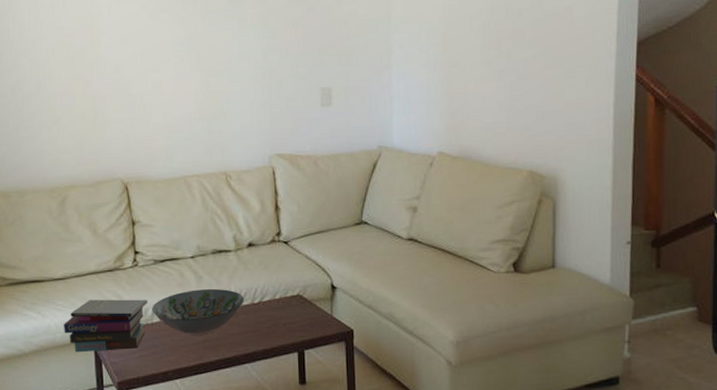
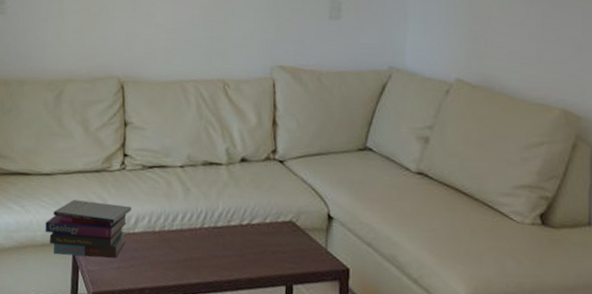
decorative bowl: present [152,289,244,336] -> none [135,202,232,253]

